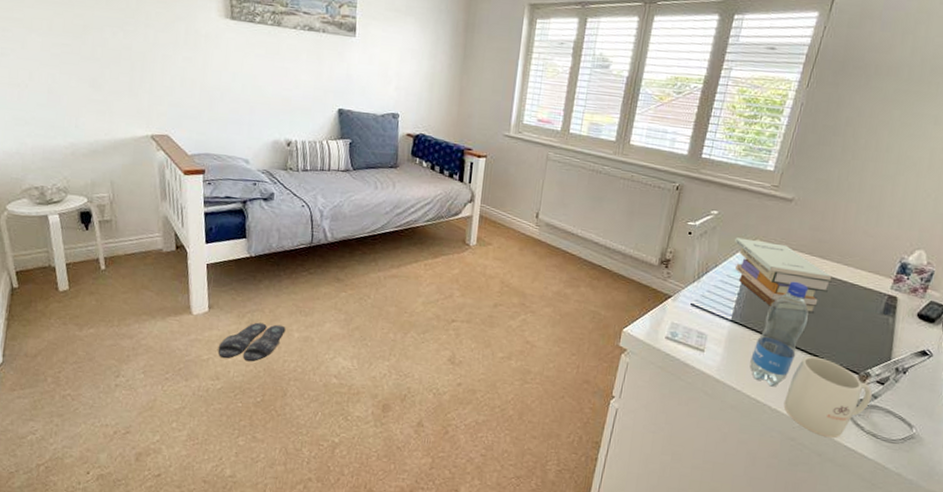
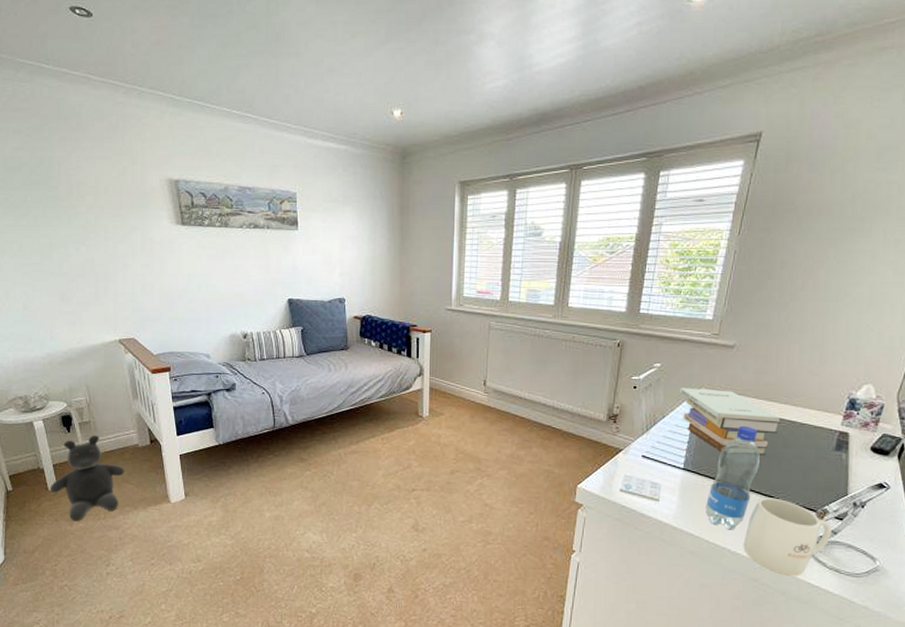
teddy bear: none [60,235,145,327] -> present [50,435,125,522]
slippers: present [218,322,286,362] -> none [197,505,257,543]

